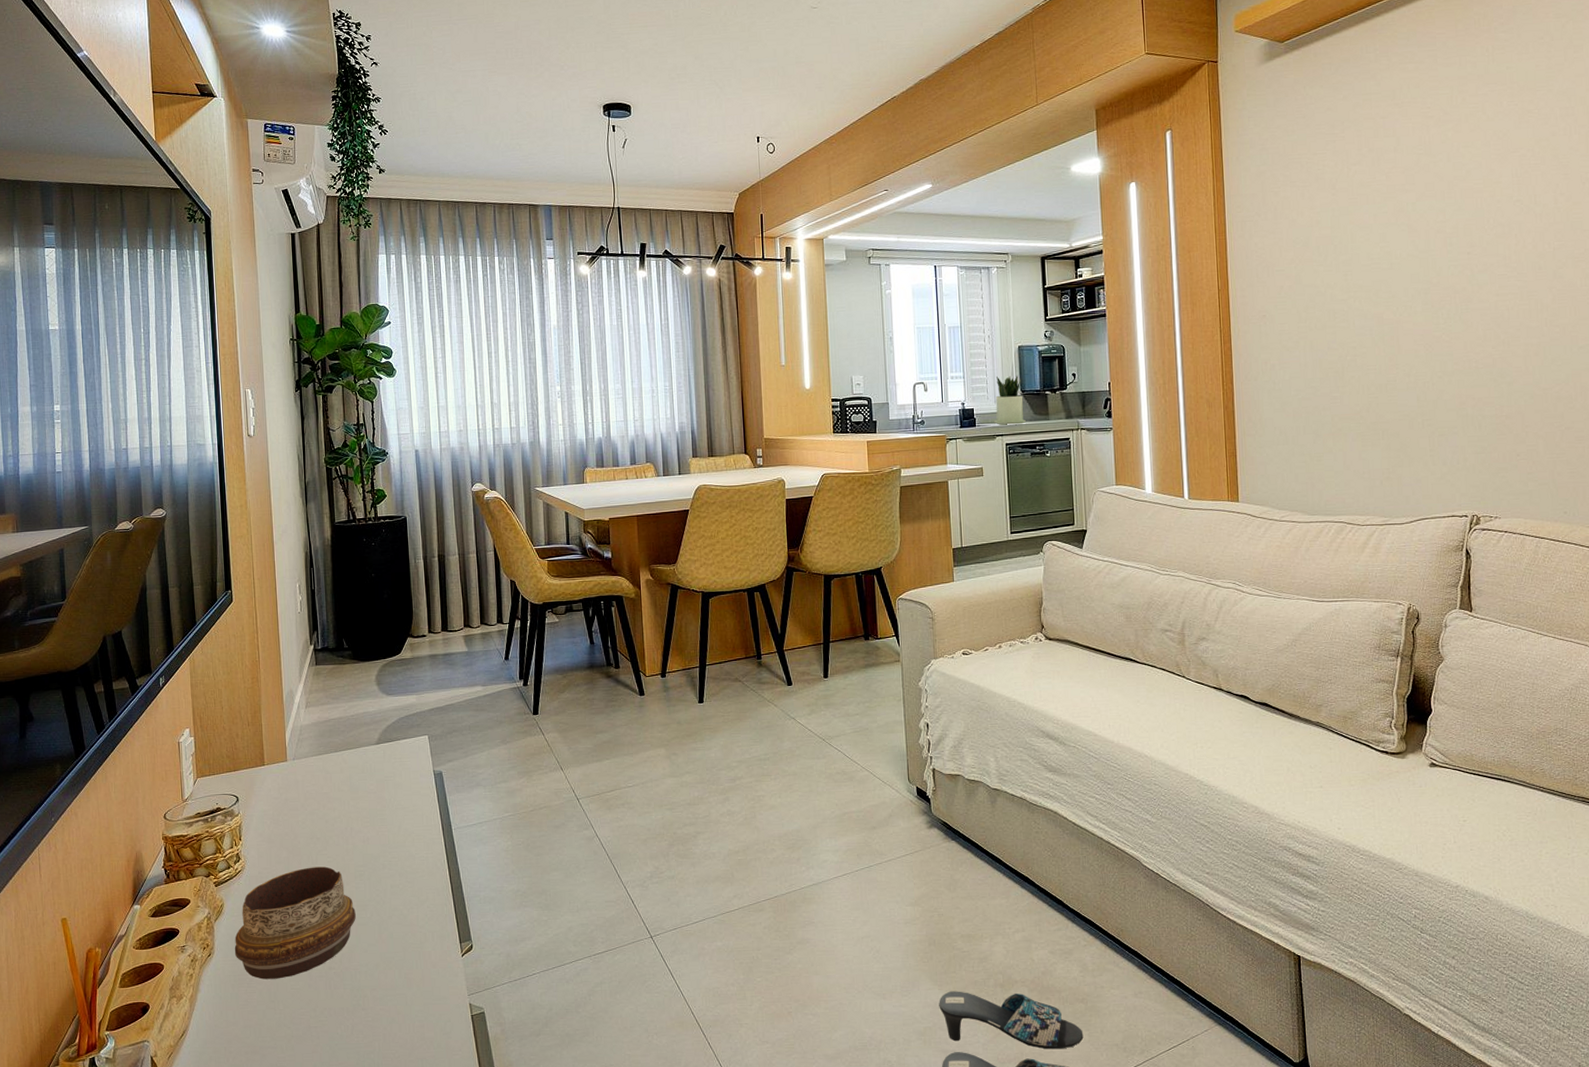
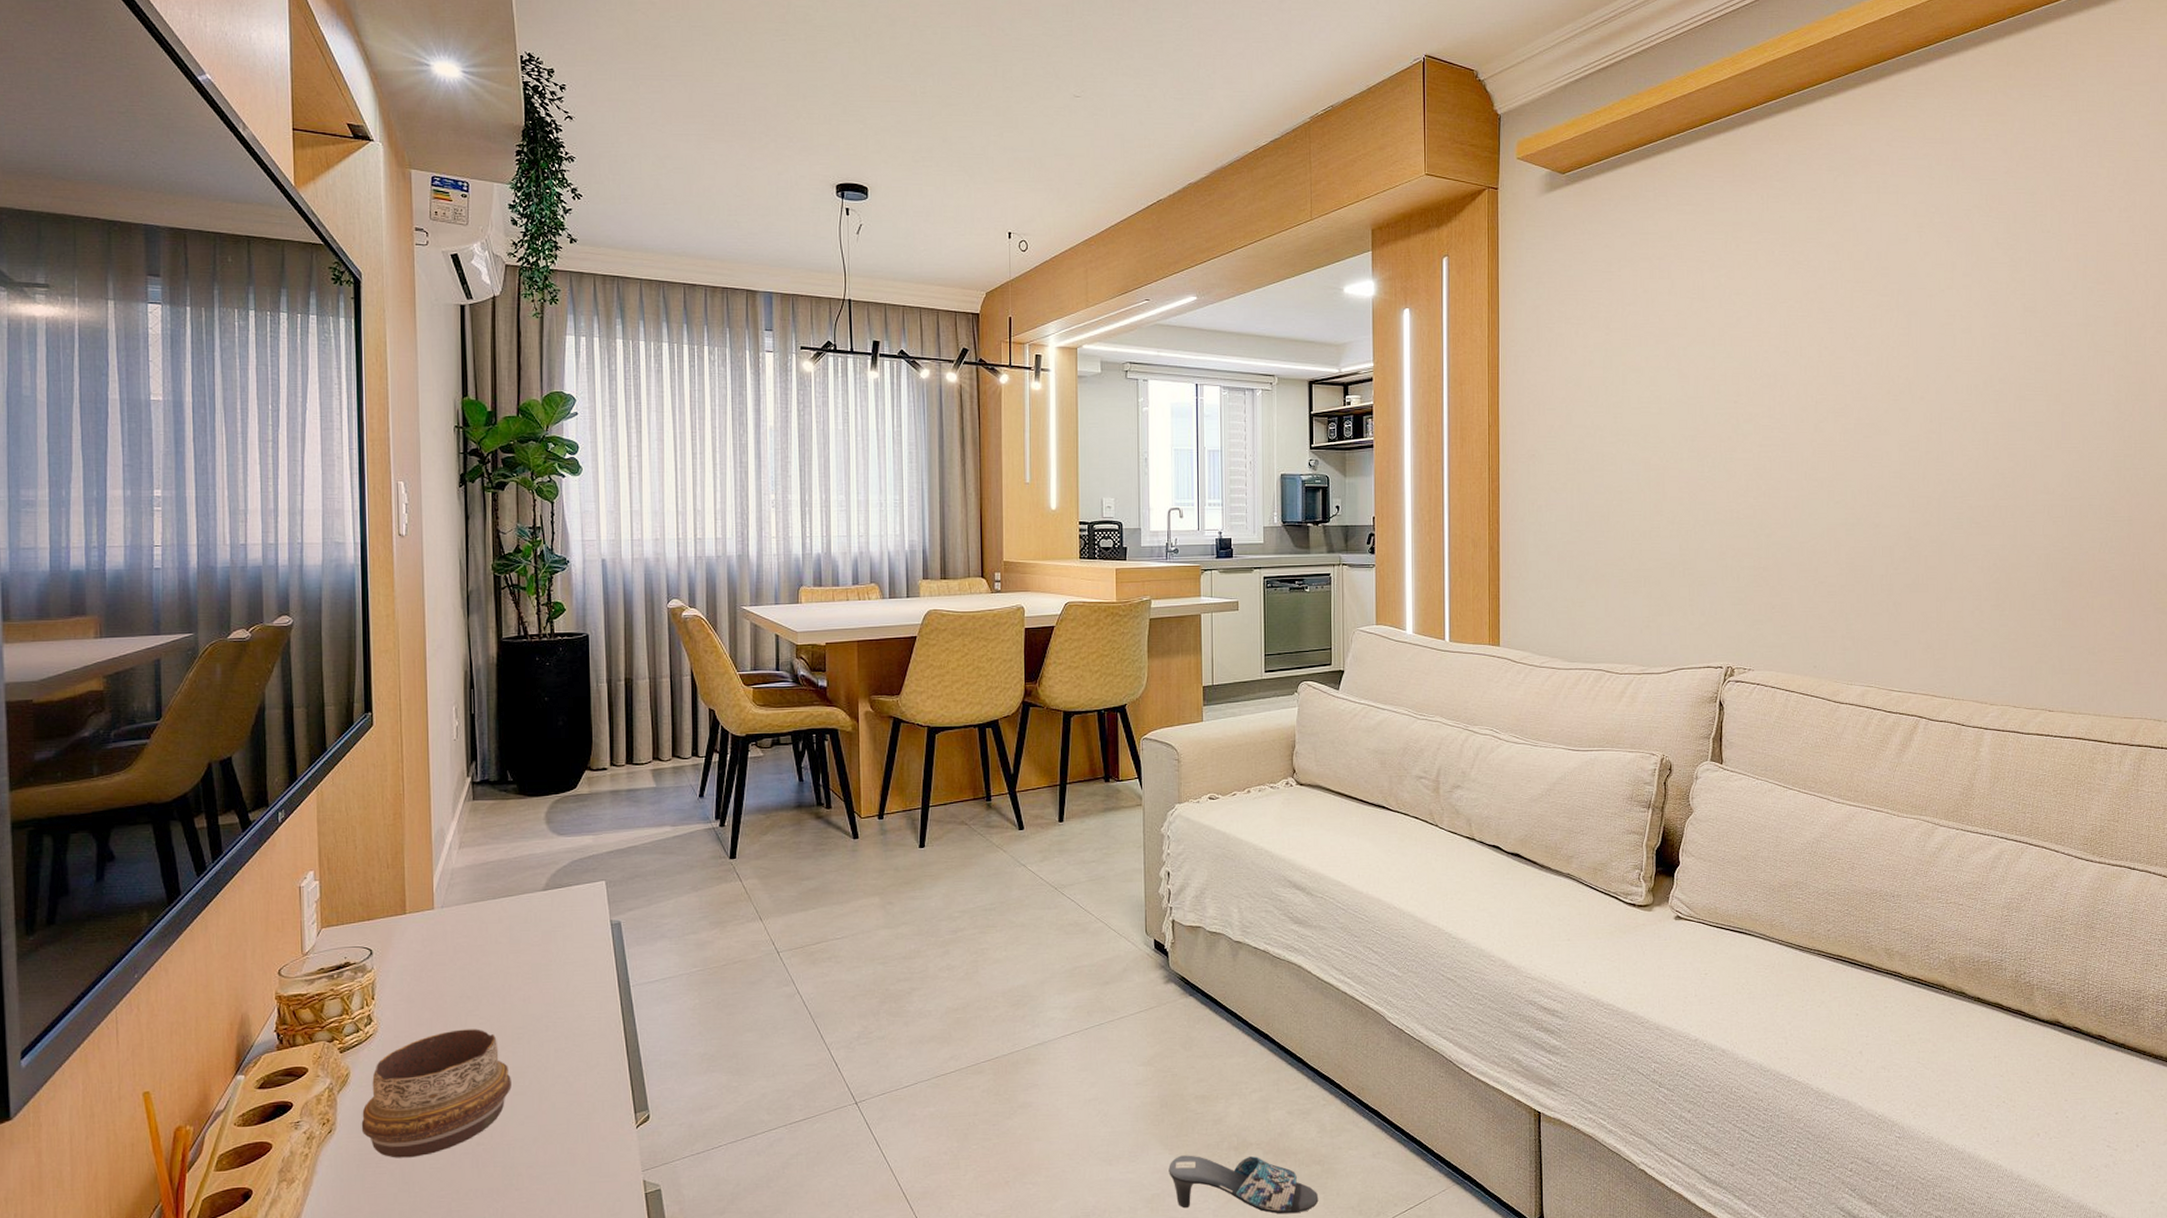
planter: present [994,376,1027,425] -> none [1252,505,1287,557]

